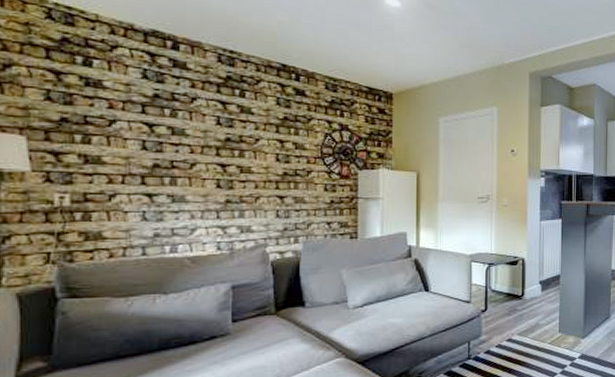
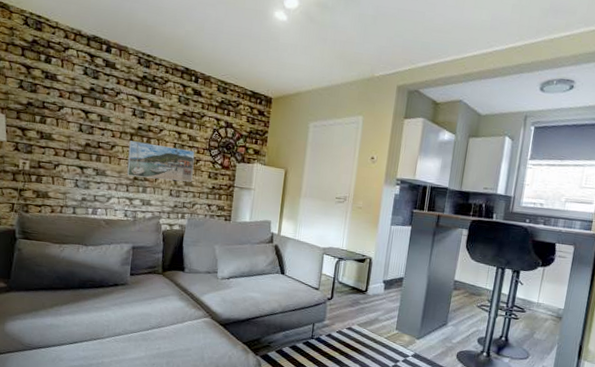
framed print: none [215,156,304,199] -> present [126,141,195,182]

